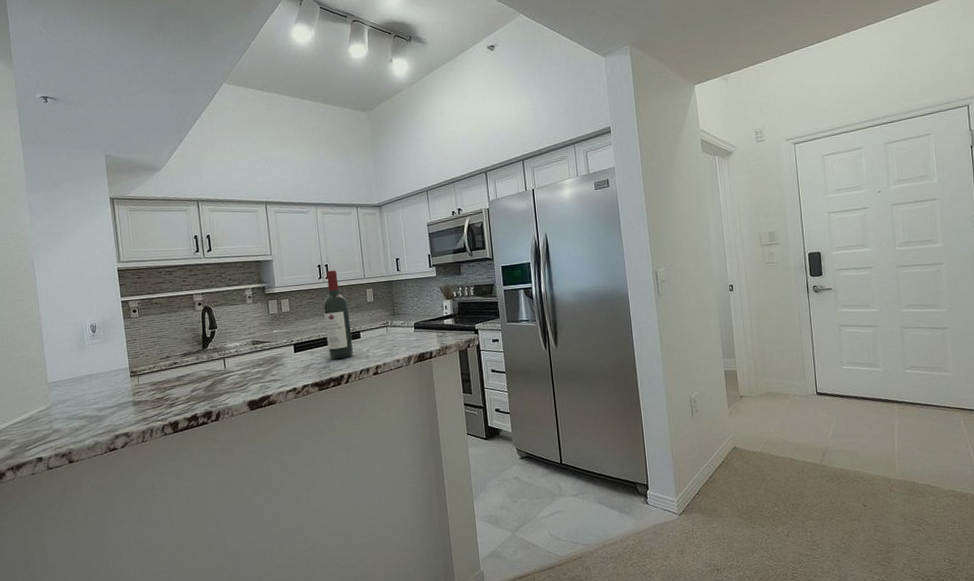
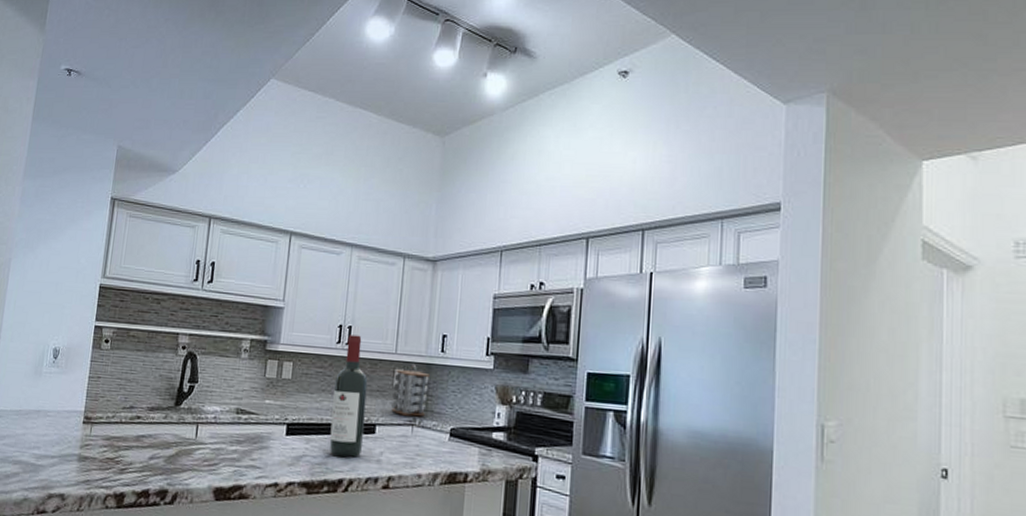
spice rack: none [366,284,394,321] -> present [391,365,430,417]

